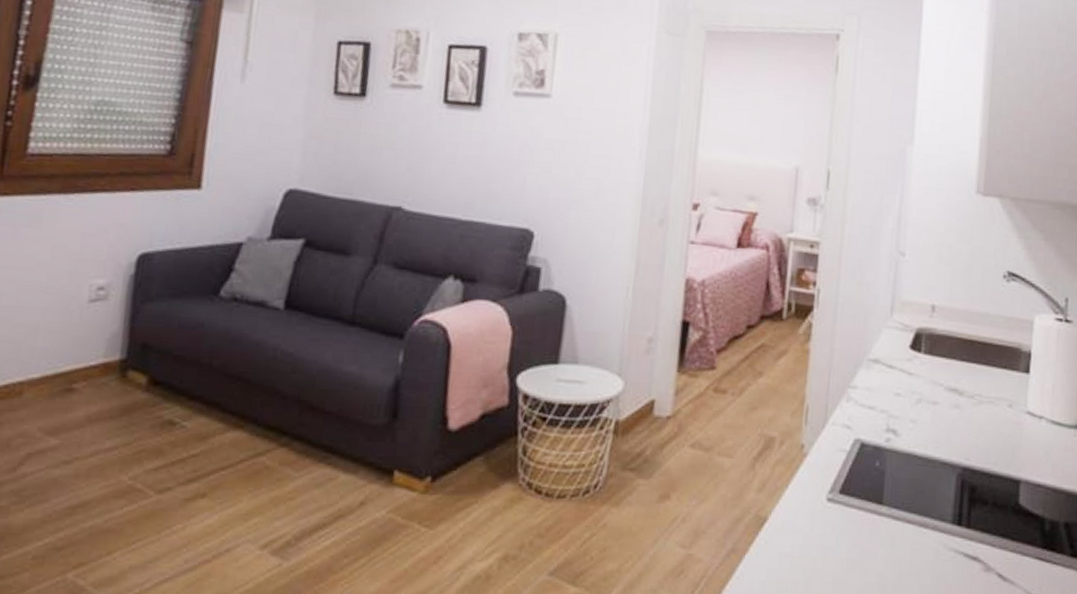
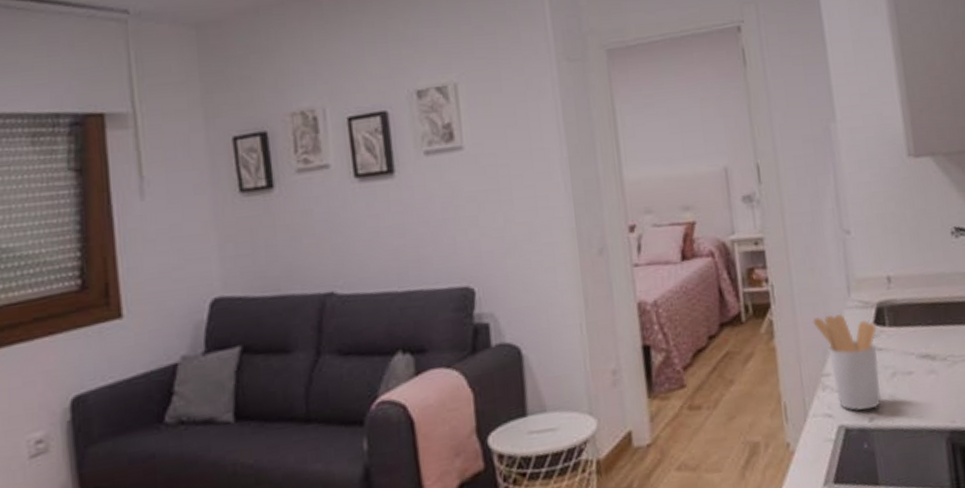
utensil holder: none [850,330,912,430] -> present [812,314,881,410]

